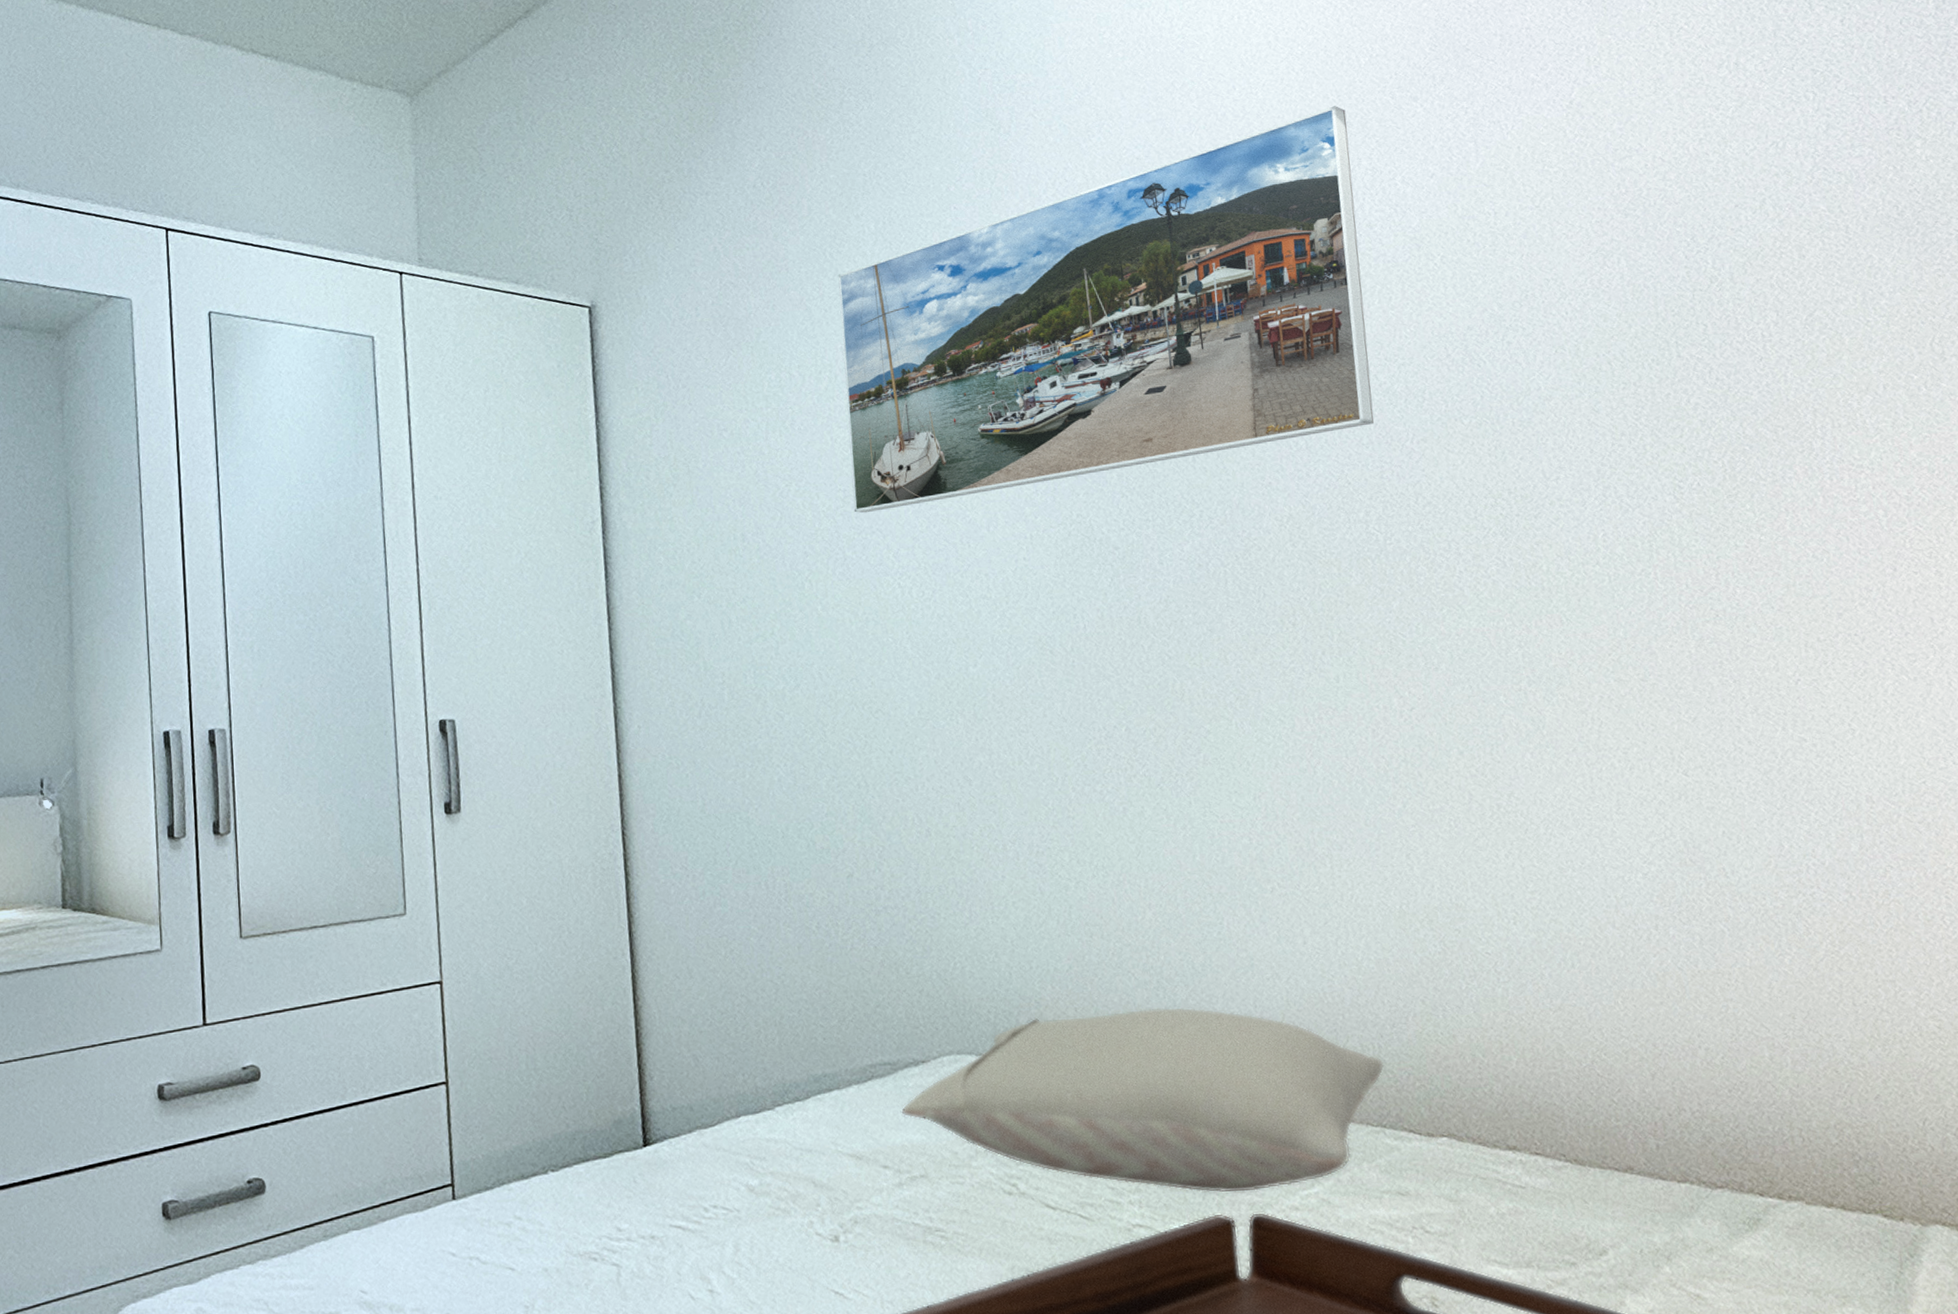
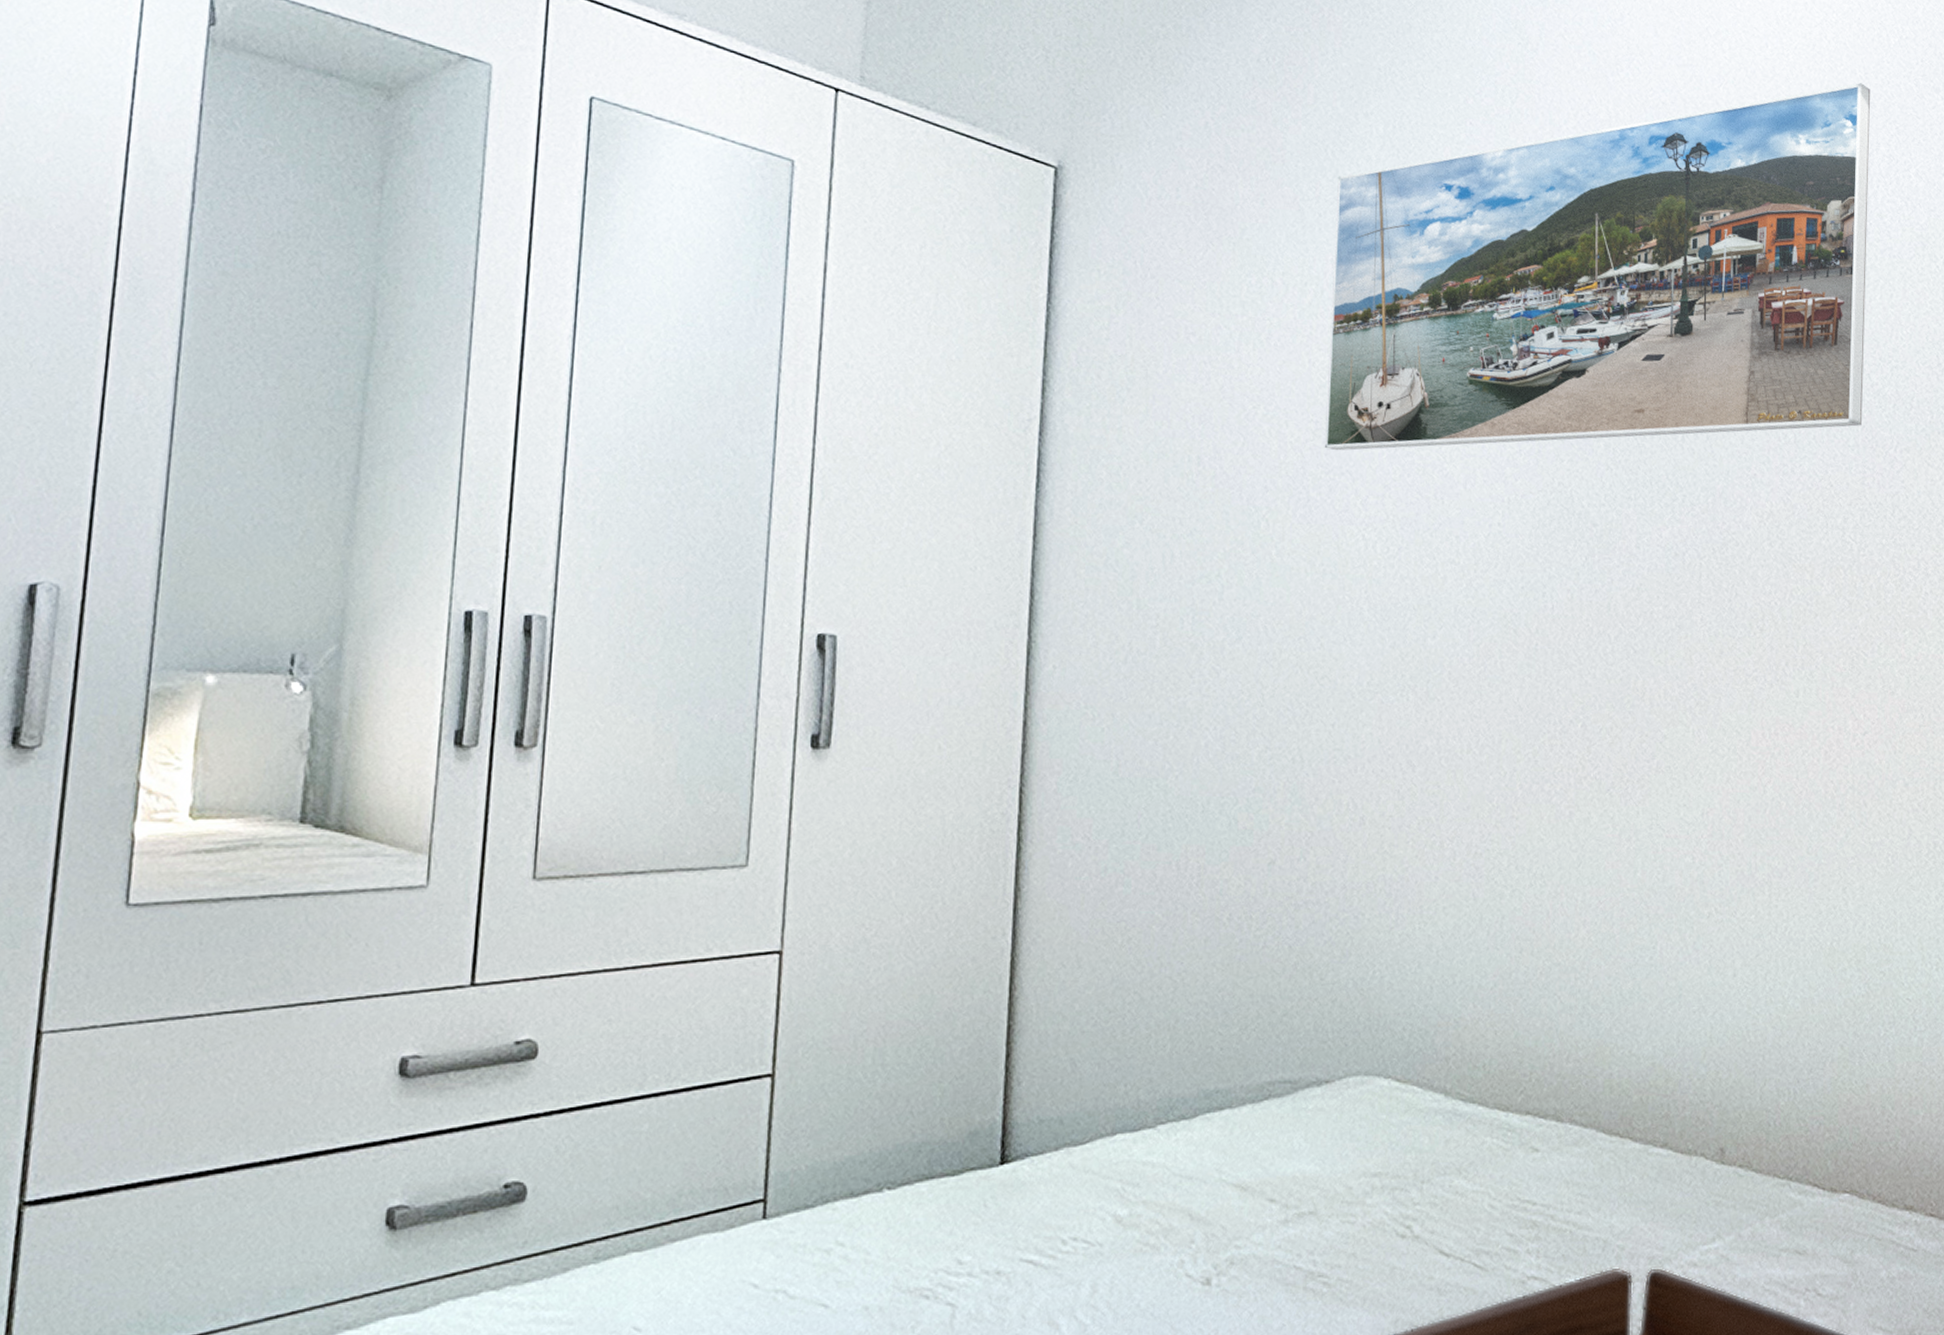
pillow: present [901,1006,1385,1194] -> none [1296,1036,1798,1246]

